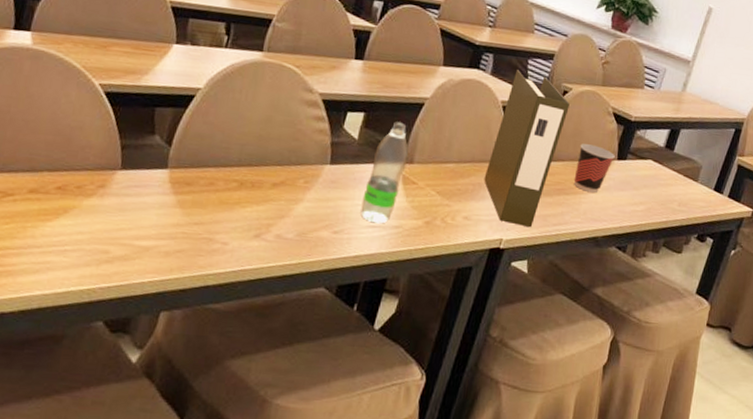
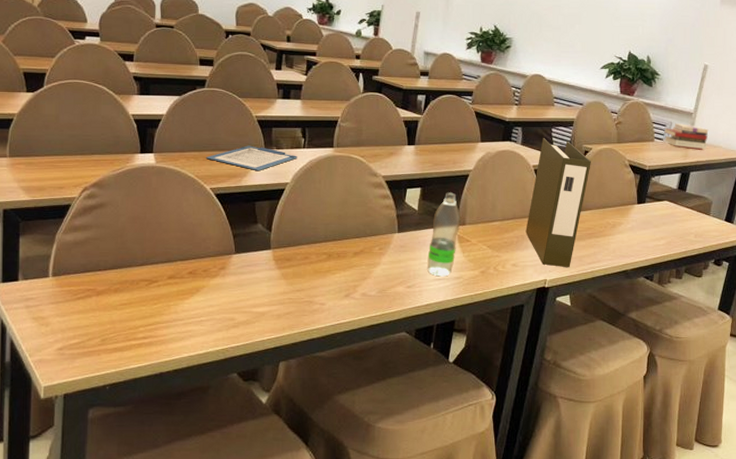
clipboard: none [99,36,216,70] -> present [206,145,297,171]
cup: present [574,144,615,193] -> none [601,194,635,233]
books: none [655,71,706,105] -> present [664,123,709,150]

